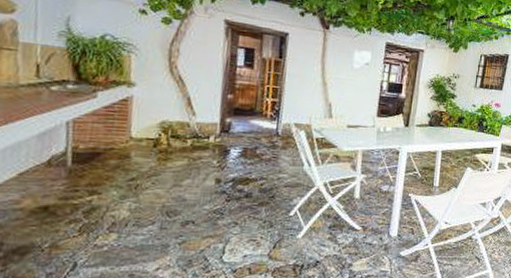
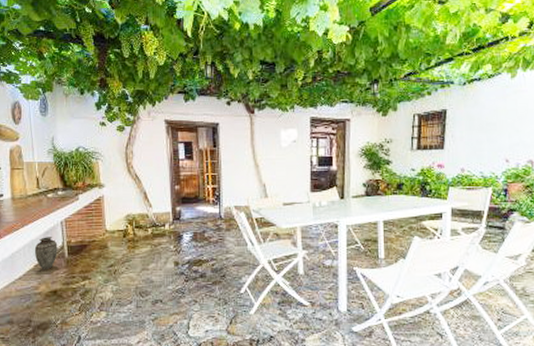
vase: none [19,139,58,180] -> present [34,237,58,269]

